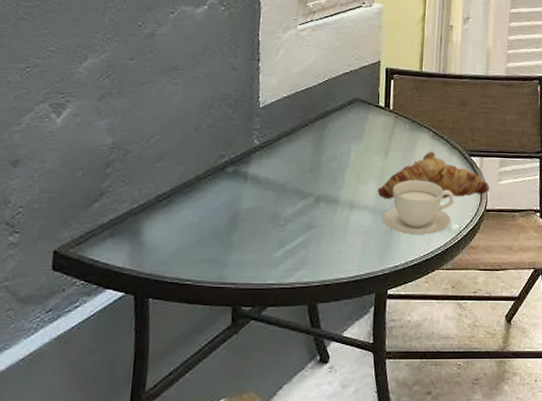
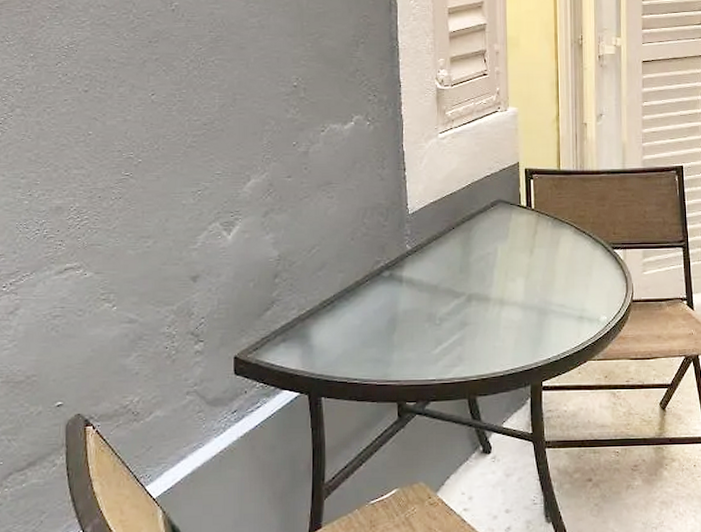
croissant: present [377,151,489,199] -> none [525,246,634,294]
teacup: present [382,180,455,235] -> none [532,274,601,328]

